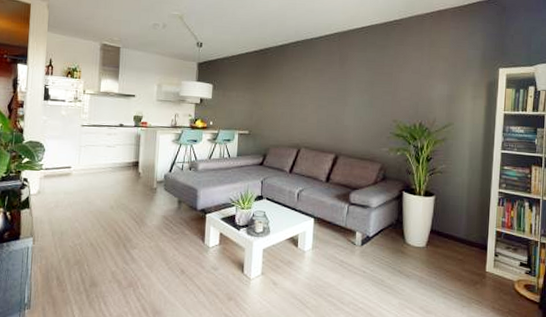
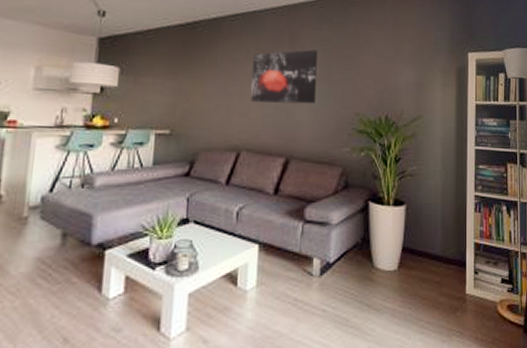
wall art: none [308,68,362,113] -> present [251,49,317,105]

